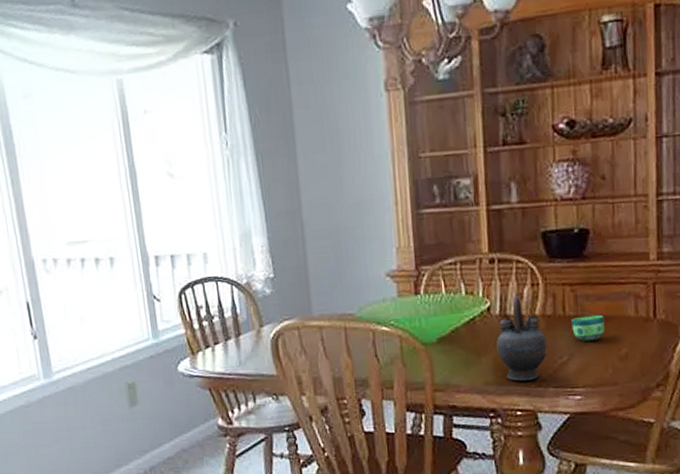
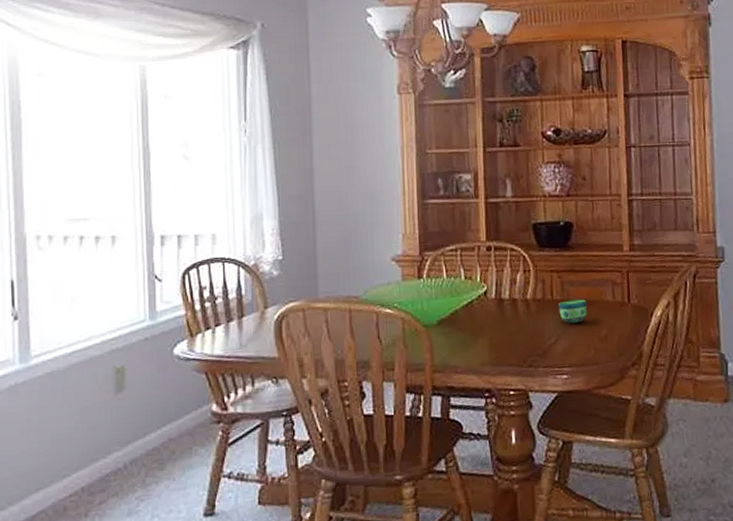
teapot: present [496,295,548,381] -> none [492,280,538,362]

